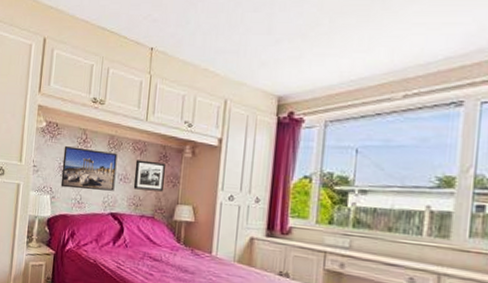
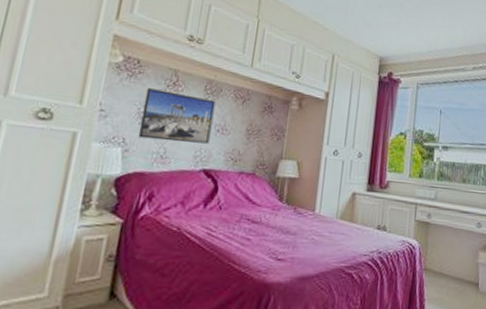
picture frame: present [133,160,165,192] -> none [232,109,270,145]

